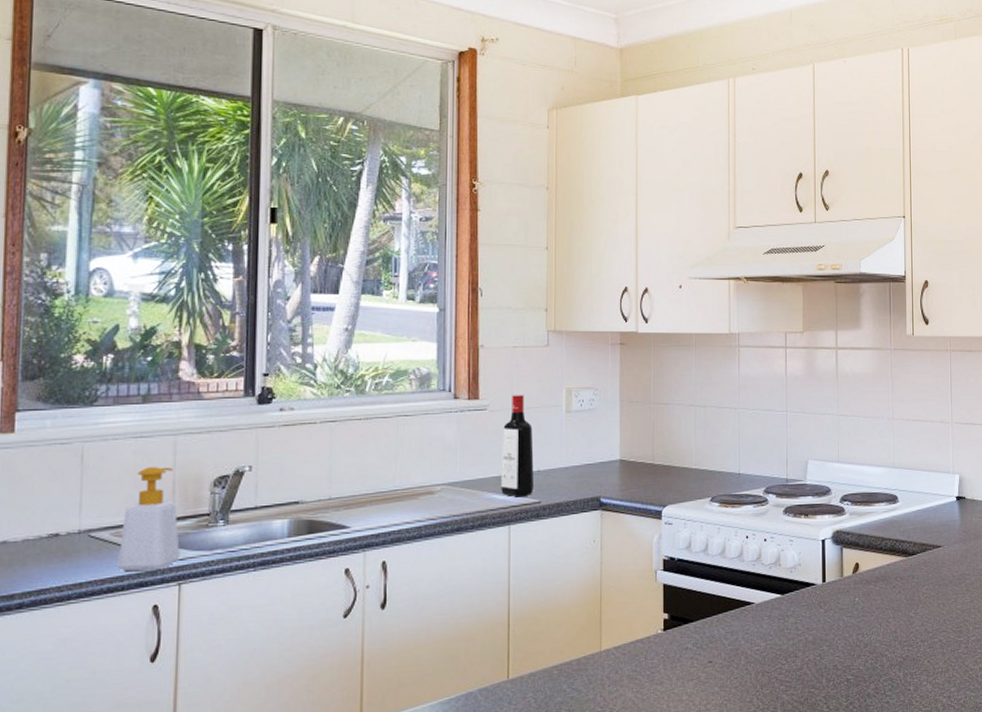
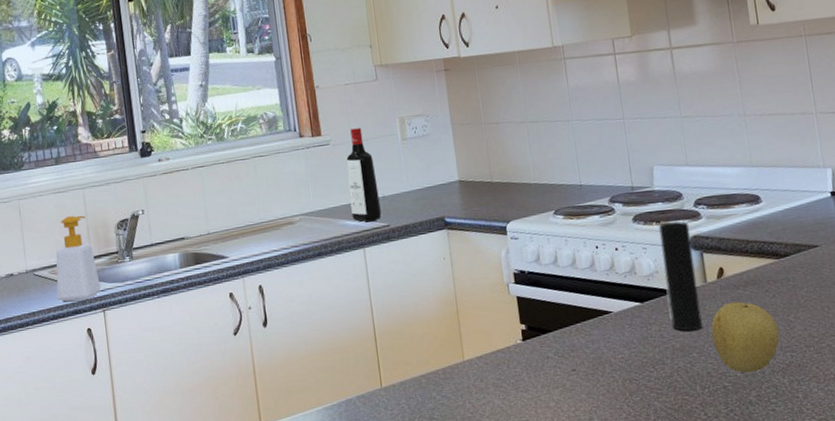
cup: none [805,515,835,624] -> present [658,221,703,331]
fruit: none [842,596,901,667] -> present [711,301,780,373]

